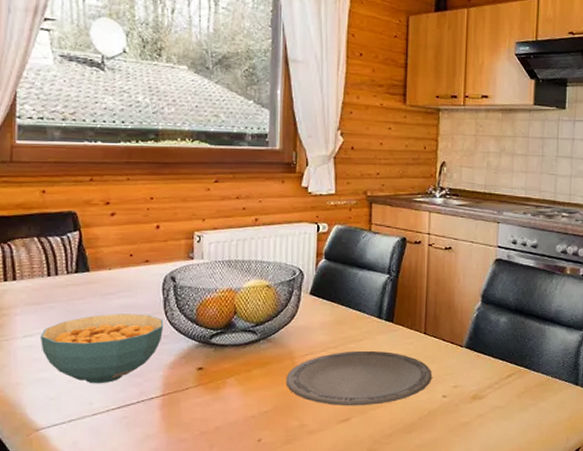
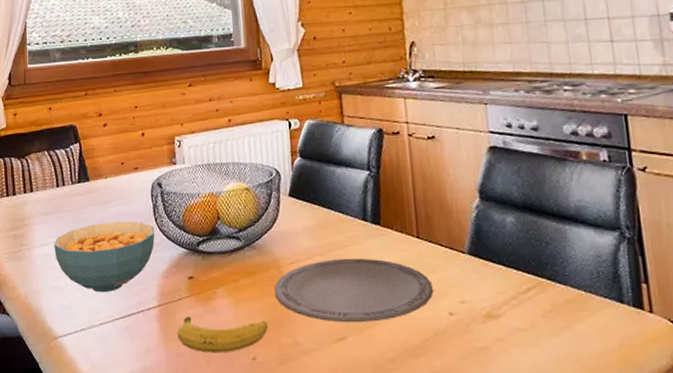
fruit: none [180,405,276,437] -> present [177,317,268,353]

